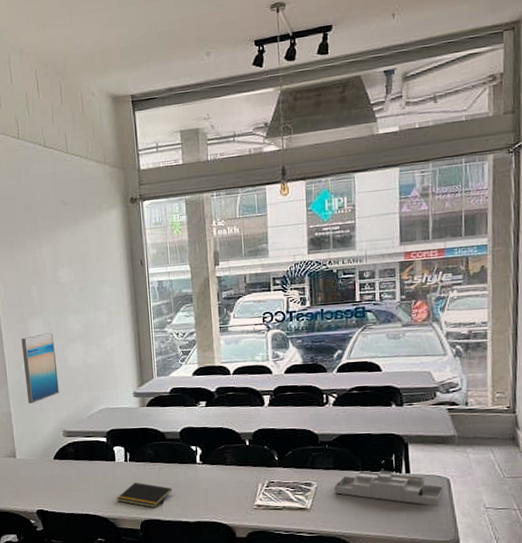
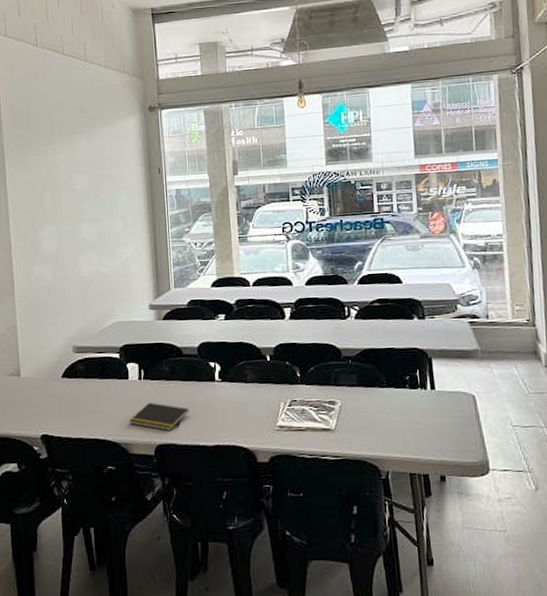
wall art: present [21,333,59,403] -> none [31,241,70,317]
desk organizer: present [334,470,445,506] -> none [358,387,471,425]

